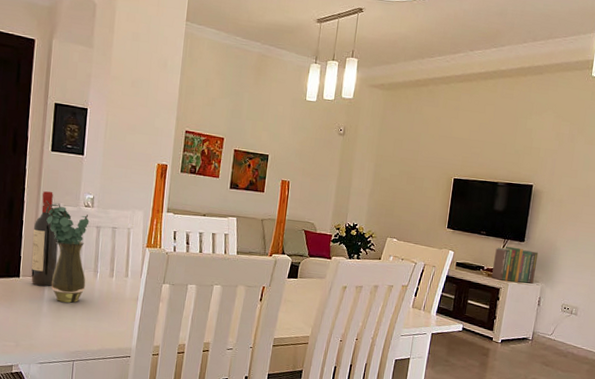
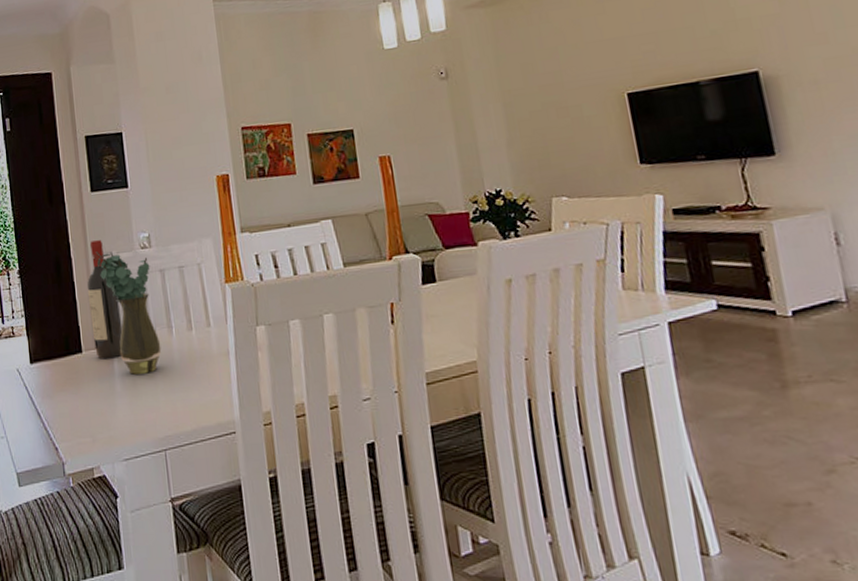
books: present [491,246,539,284] -> none [730,165,815,221]

